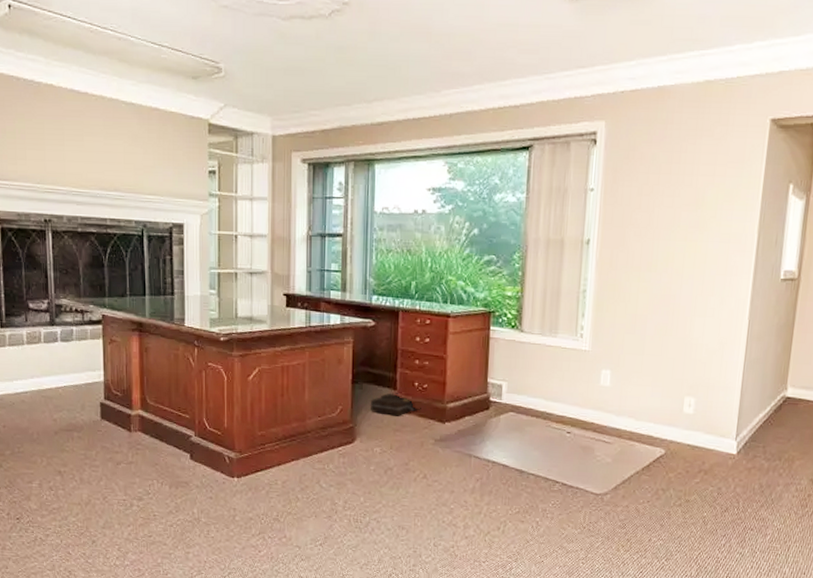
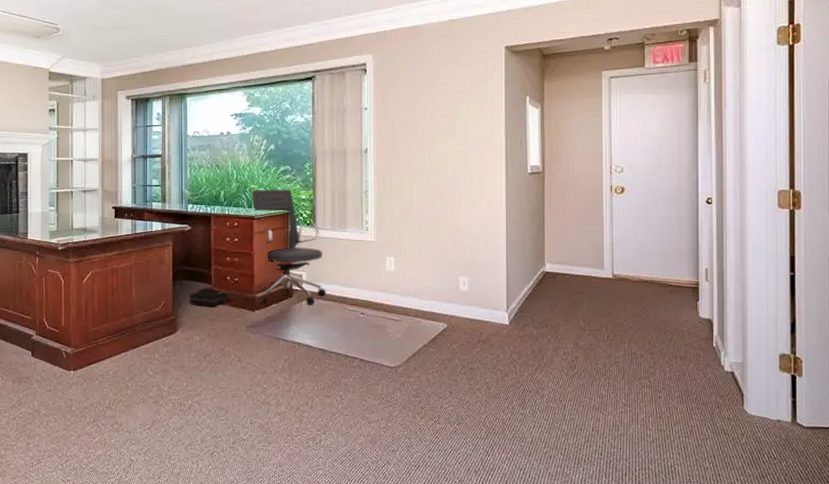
office chair: none [448,282,528,420] -> present [252,190,326,306]

